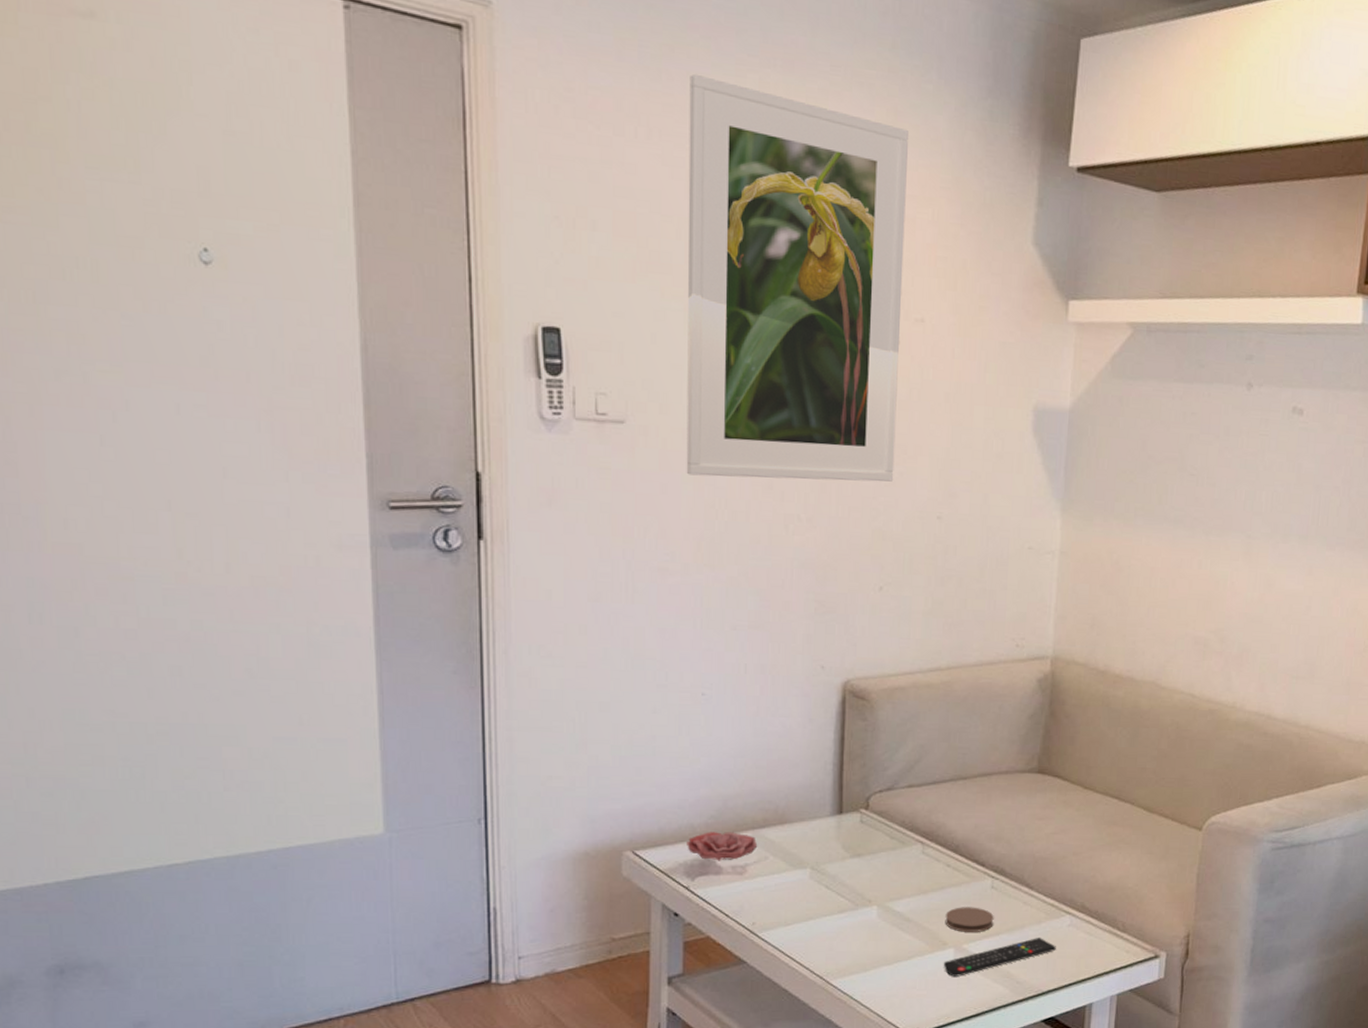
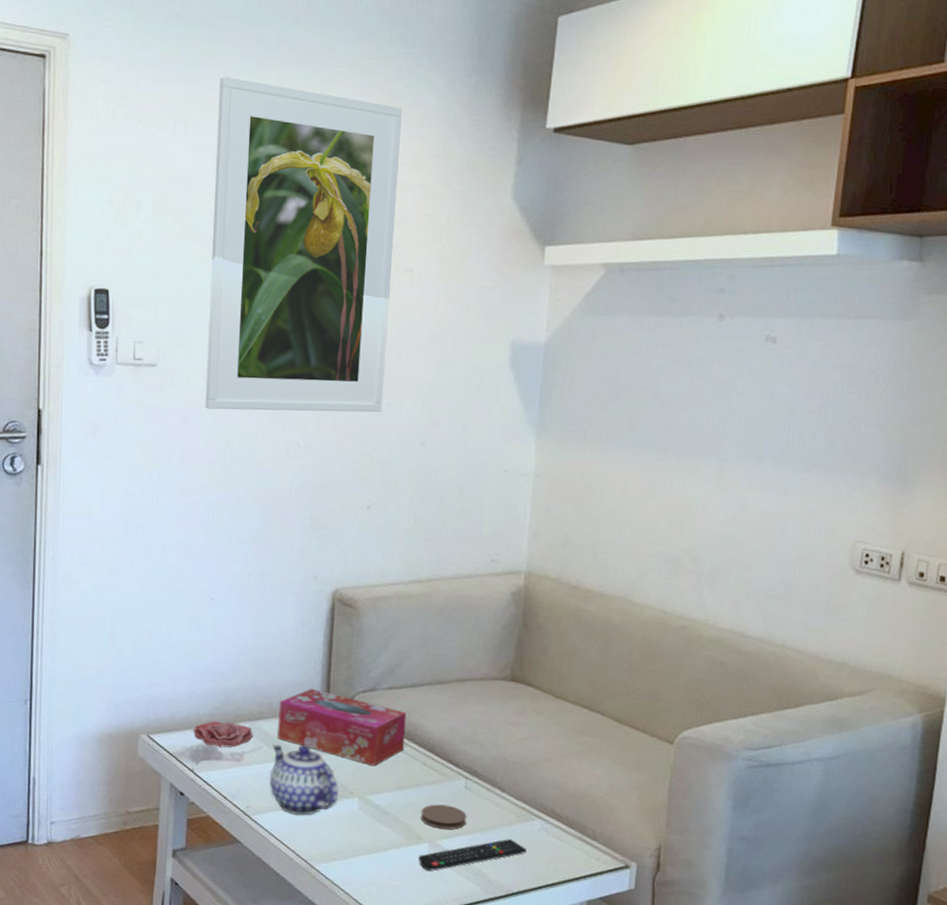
teapot: none [777,852,856,928] -> present [269,744,339,815]
tissue box: none [785,791,928,871] -> present [277,689,407,766]

